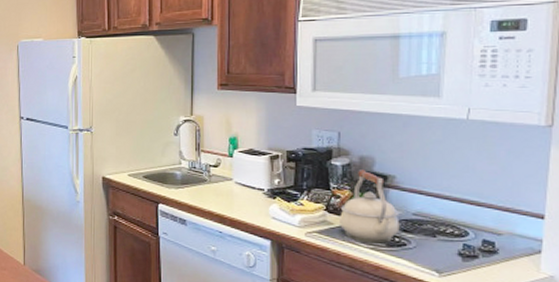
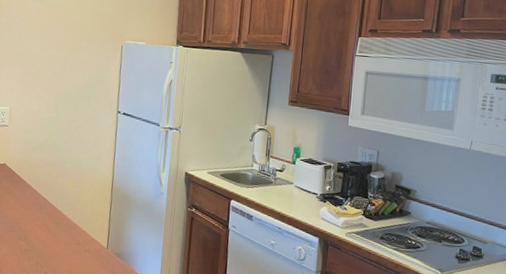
kettle: present [340,170,400,244] -> none [373,183,417,246]

